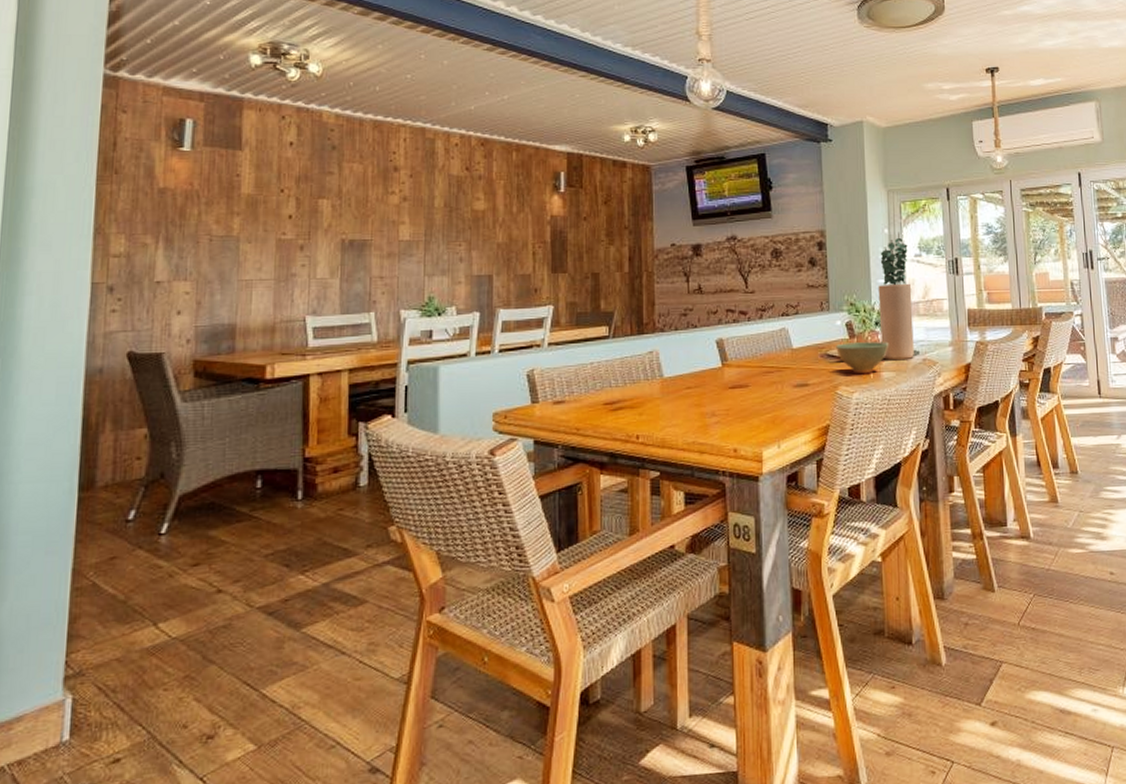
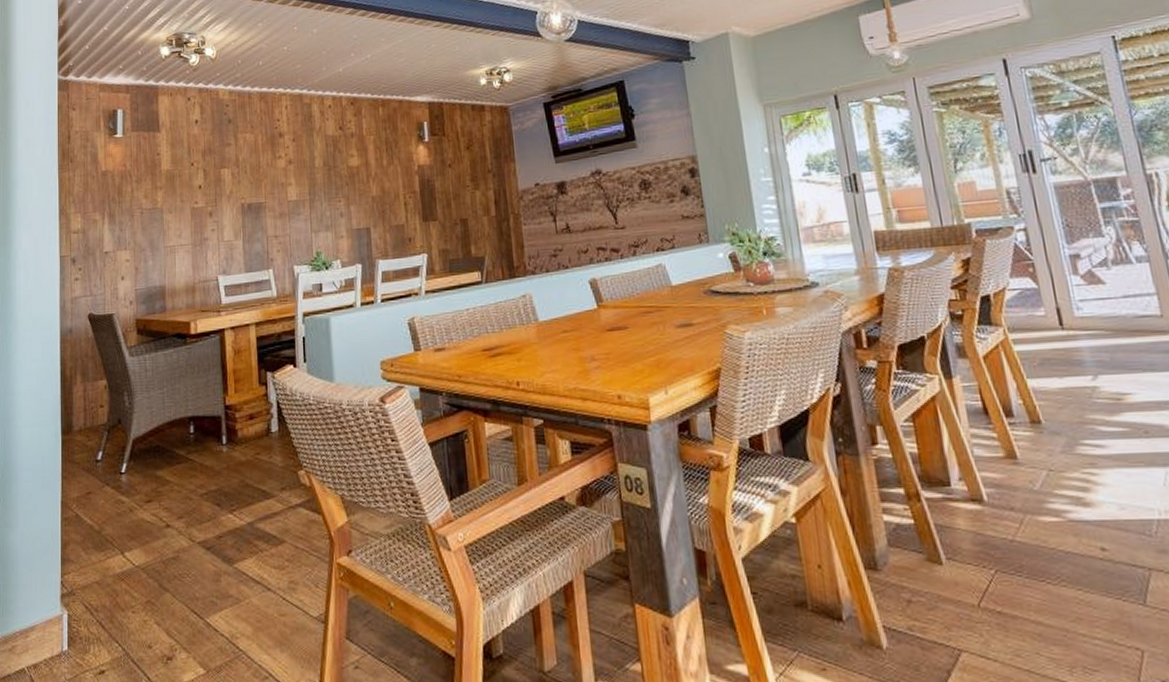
bowl: present [835,342,888,373] -> none [719,273,781,310]
vase: present [878,232,914,361] -> none [762,150,813,295]

